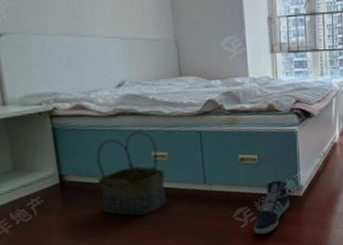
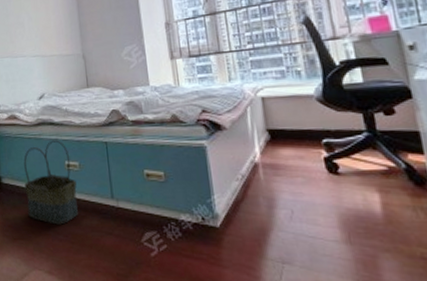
sneaker: present [254,180,290,235] -> none [165,205,206,269]

